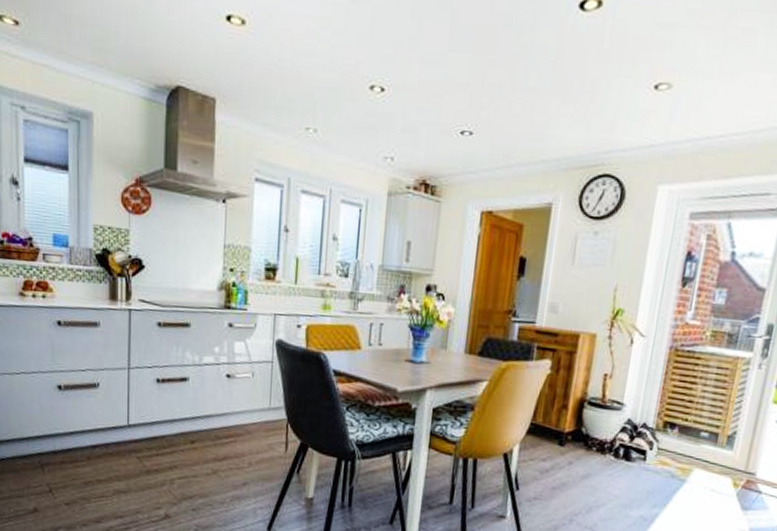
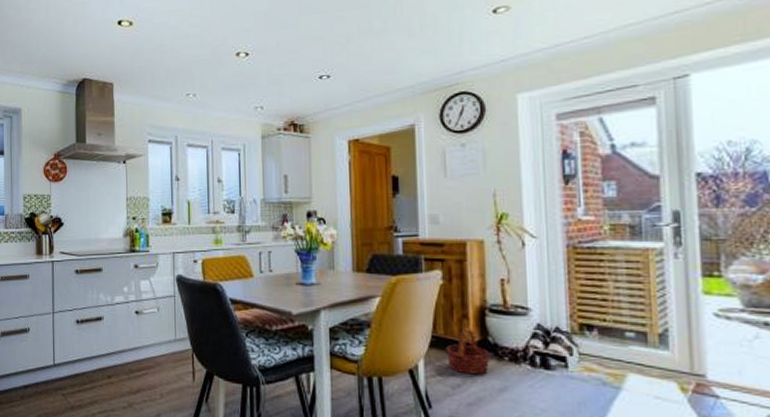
basket: none [540,417,581,462] -> present [445,327,491,375]

